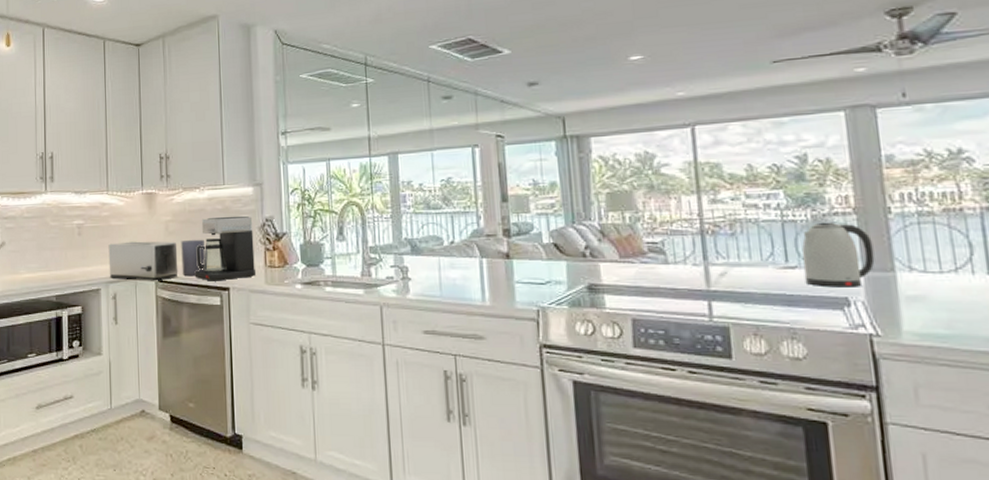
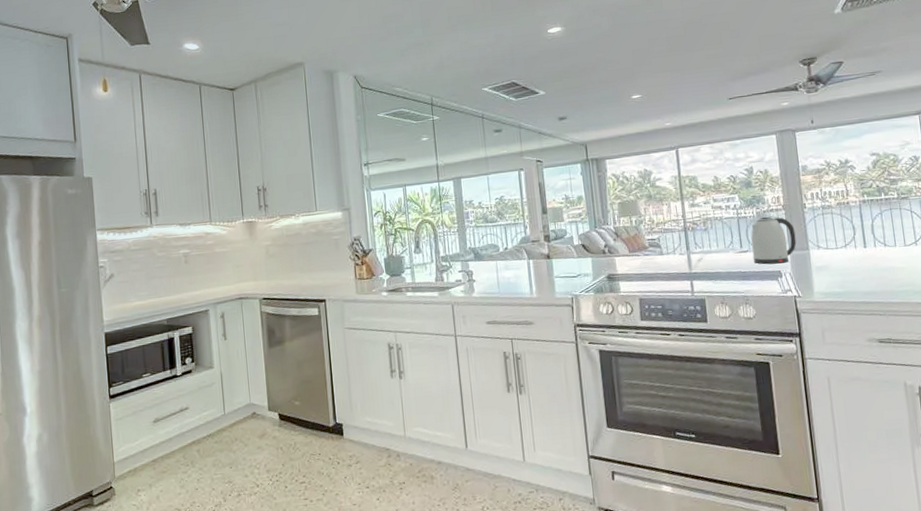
toaster: present [108,241,178,281] -> none [214,263,280,300]
canister: present [181,239,205,277] -> none [281,259,303,293]
coffee maker: present [194,216,255,281] -> none [294,237,348,295]

